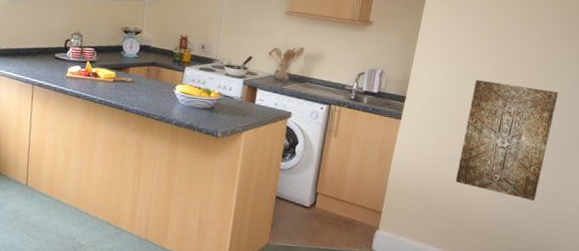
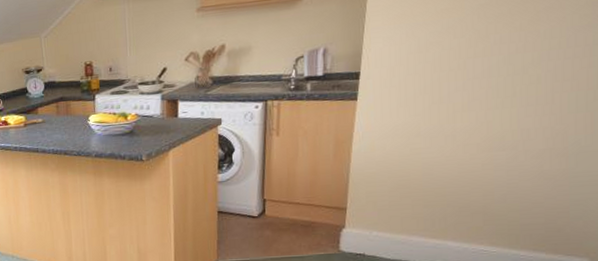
wall art: present [455,79,558,201] -> none [438,21,576,163]

